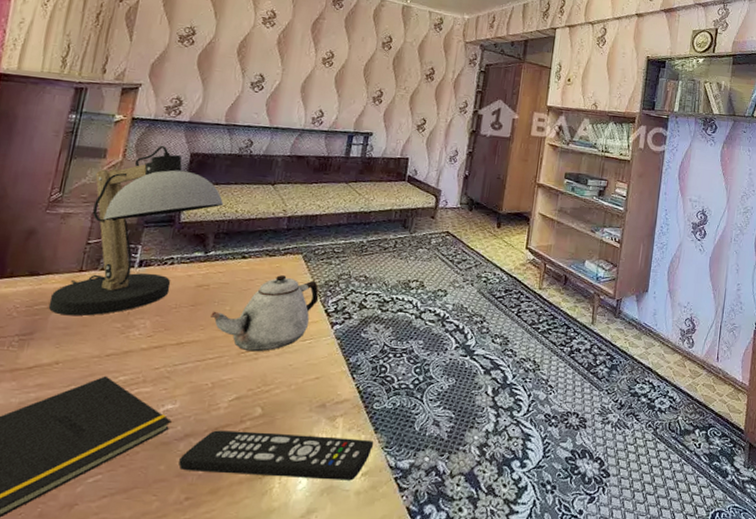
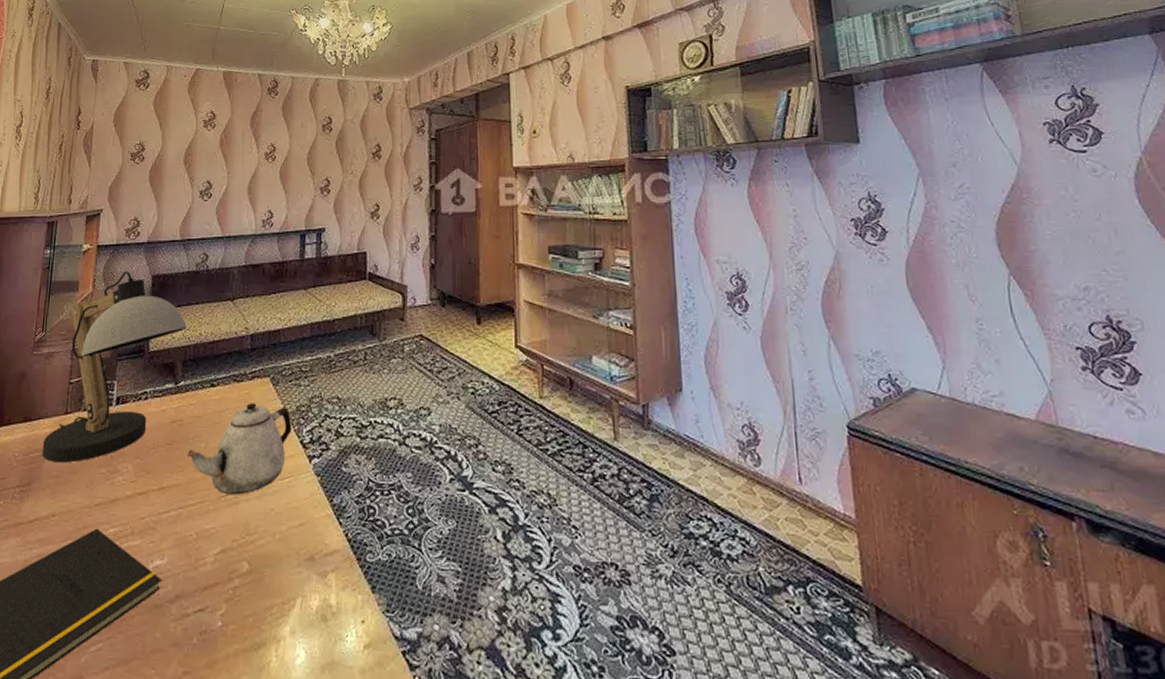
remote control: present [179,430,374,481] -> none [173,590,373,655]

